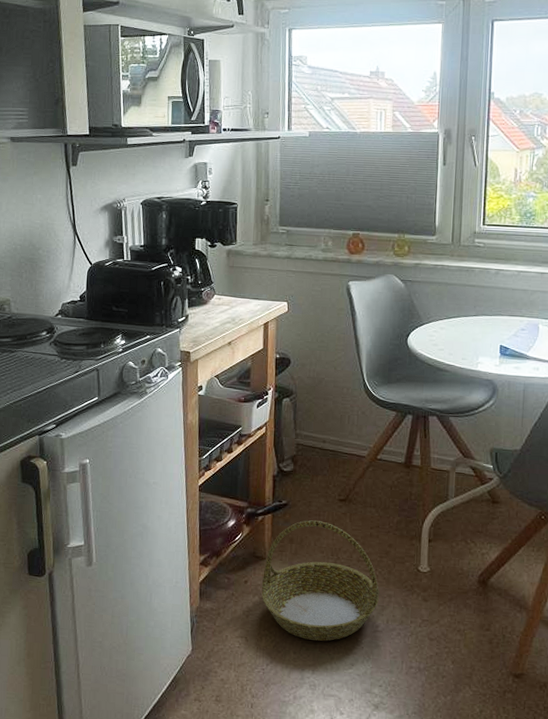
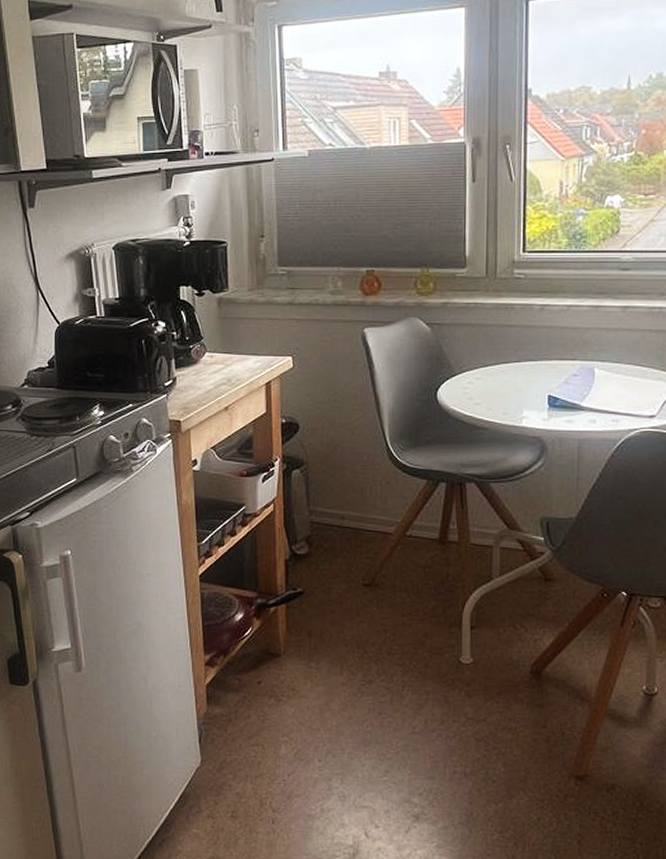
basket: present [261,520,380,641] -> none [277,609,416,747]

